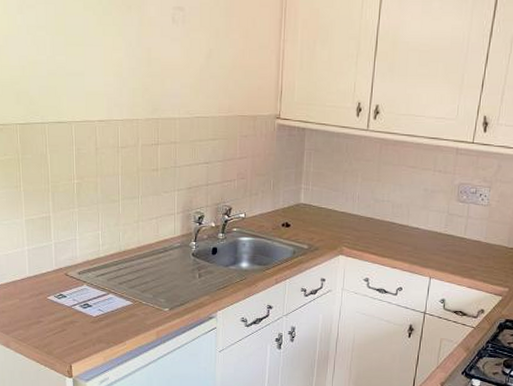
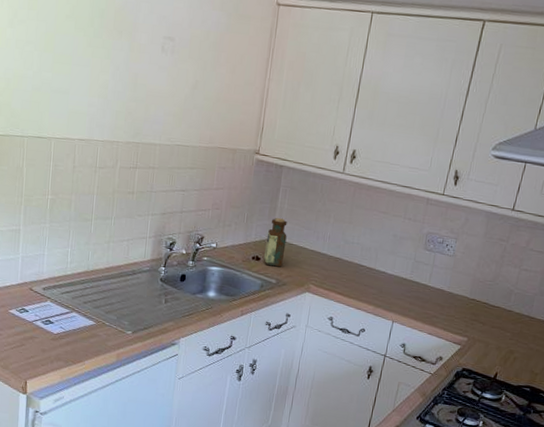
bottle: none [294,181,315,232] -> present [264,217,287,267]

